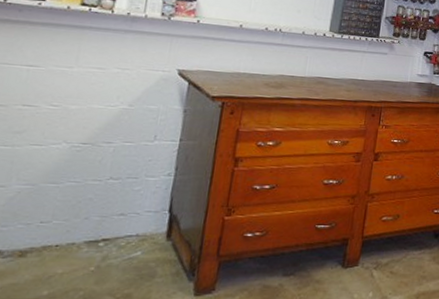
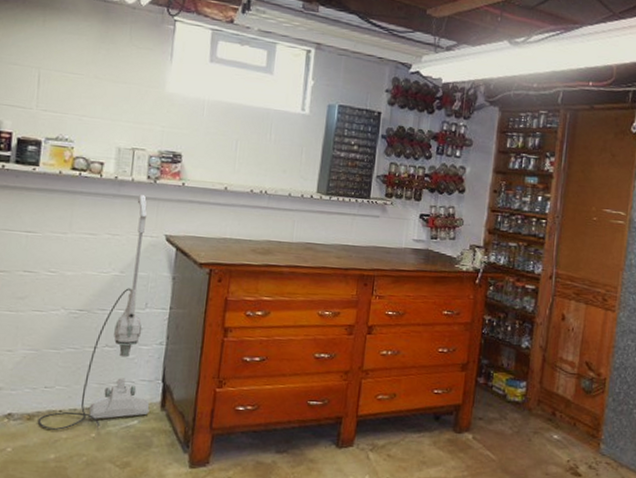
vacuum cleaner: none [30,30,160,265] -> present [37,194,150,430]

